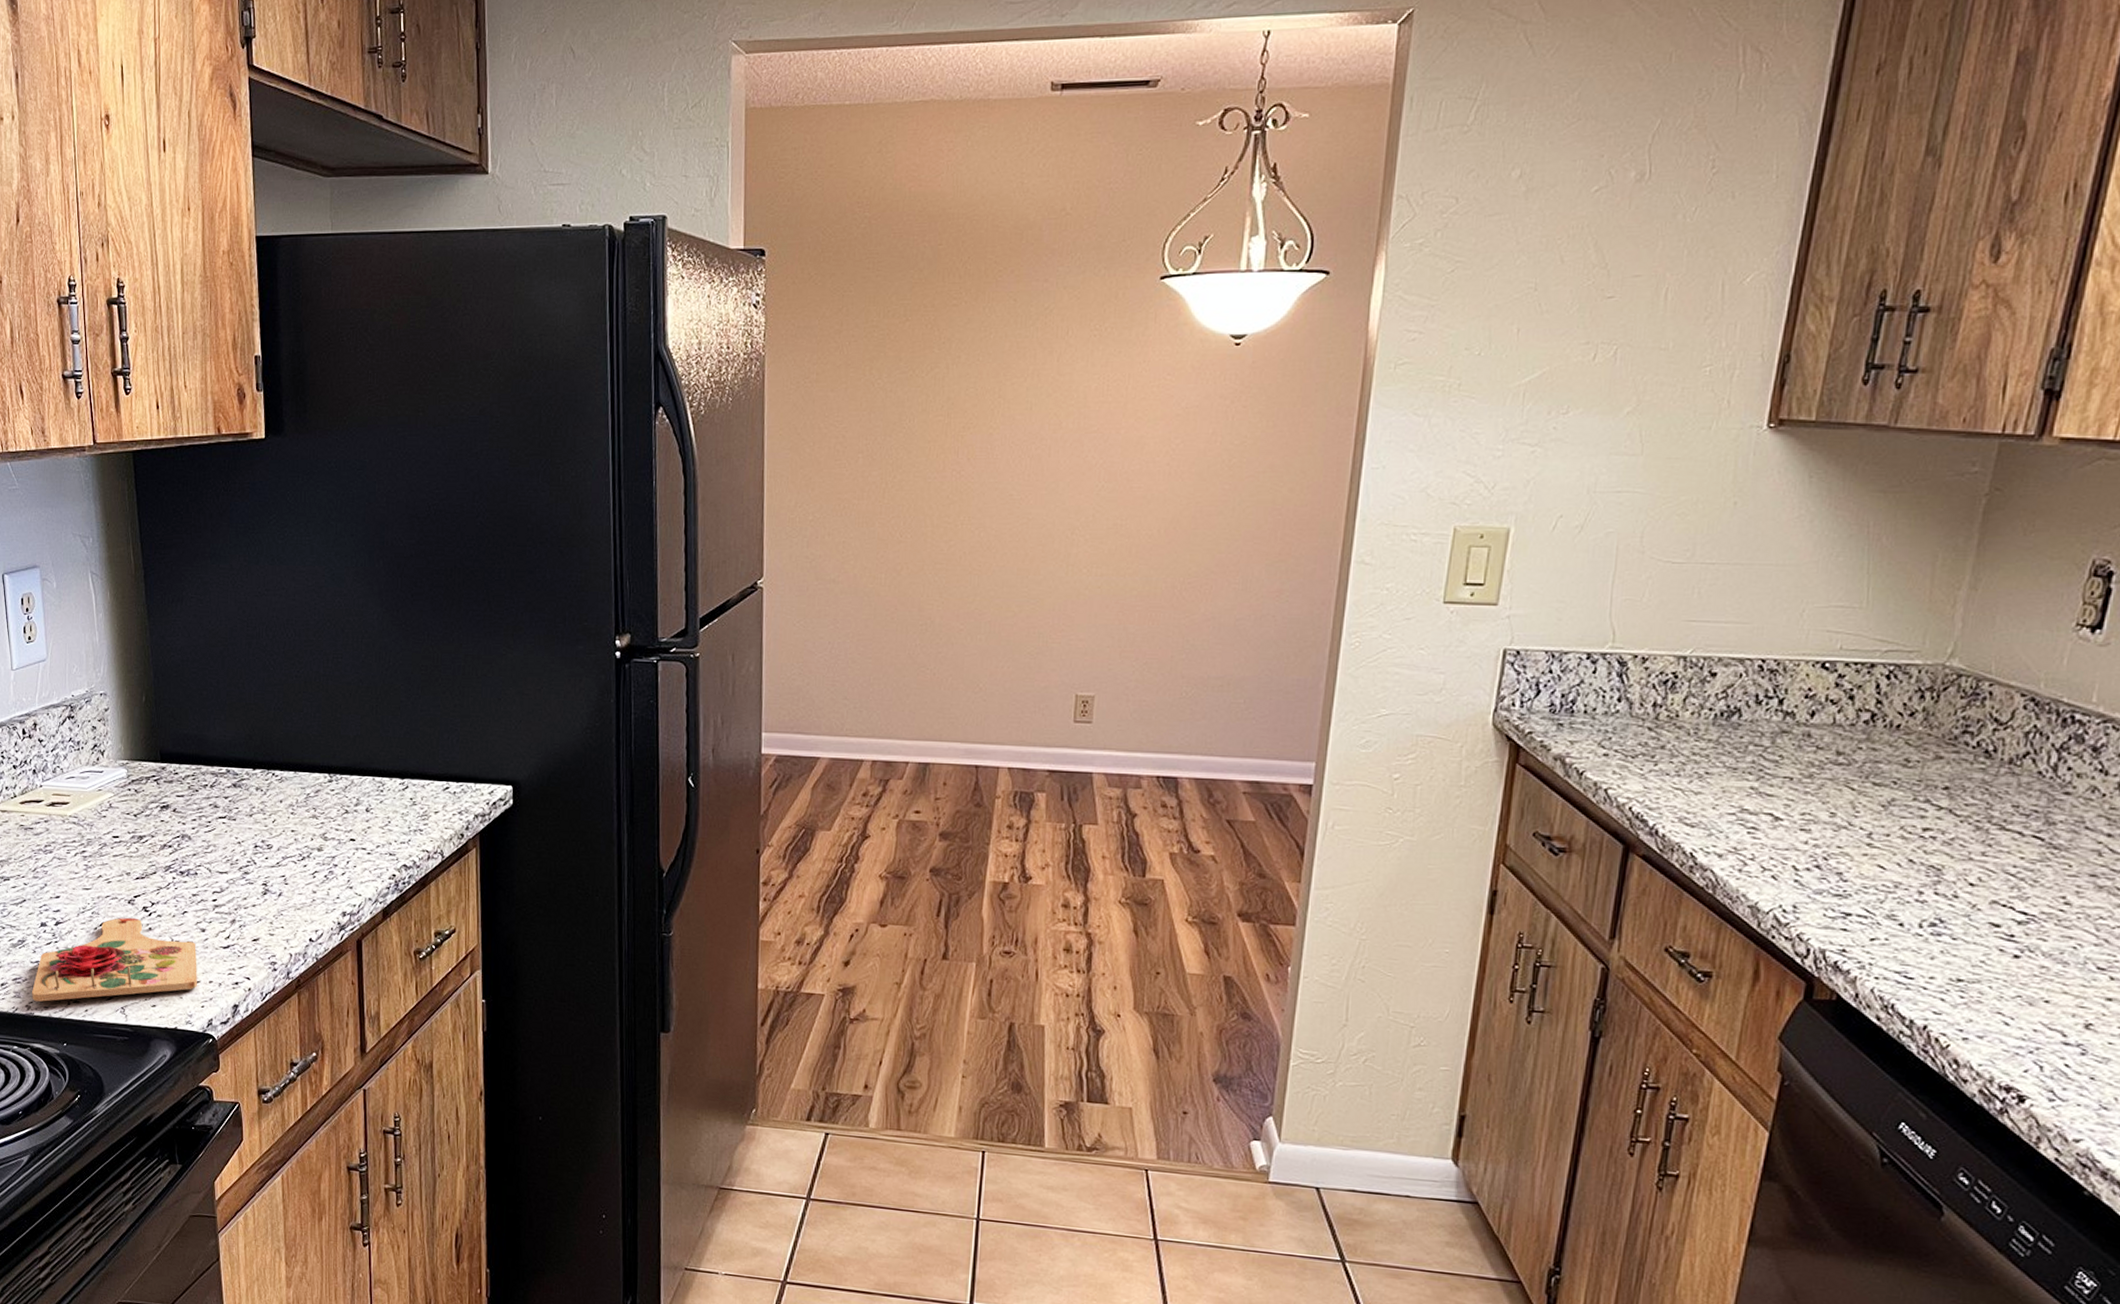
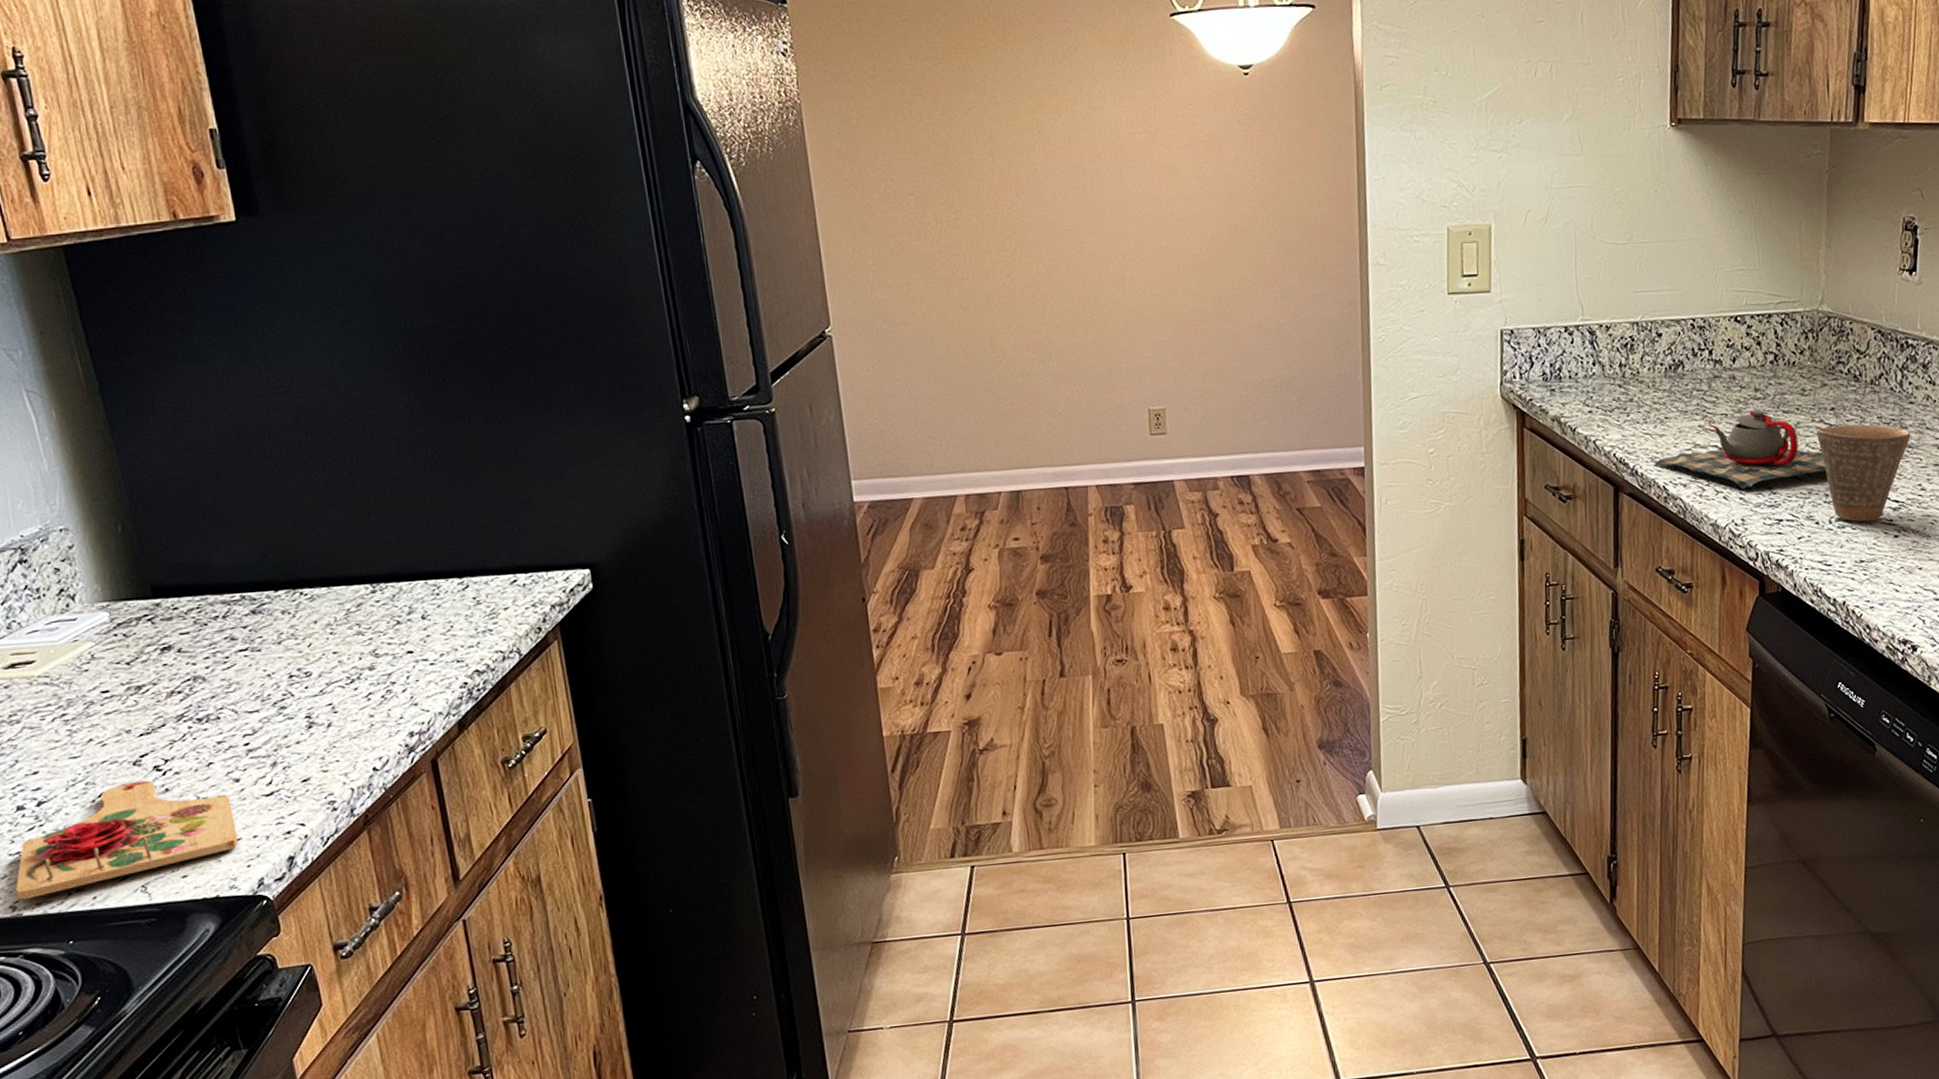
teapot: none [1681,777,1925,871] -> present [1653,409,1826,489]
cup: none [1918,809,2060,933] -> present [1817,424,1911,522]

